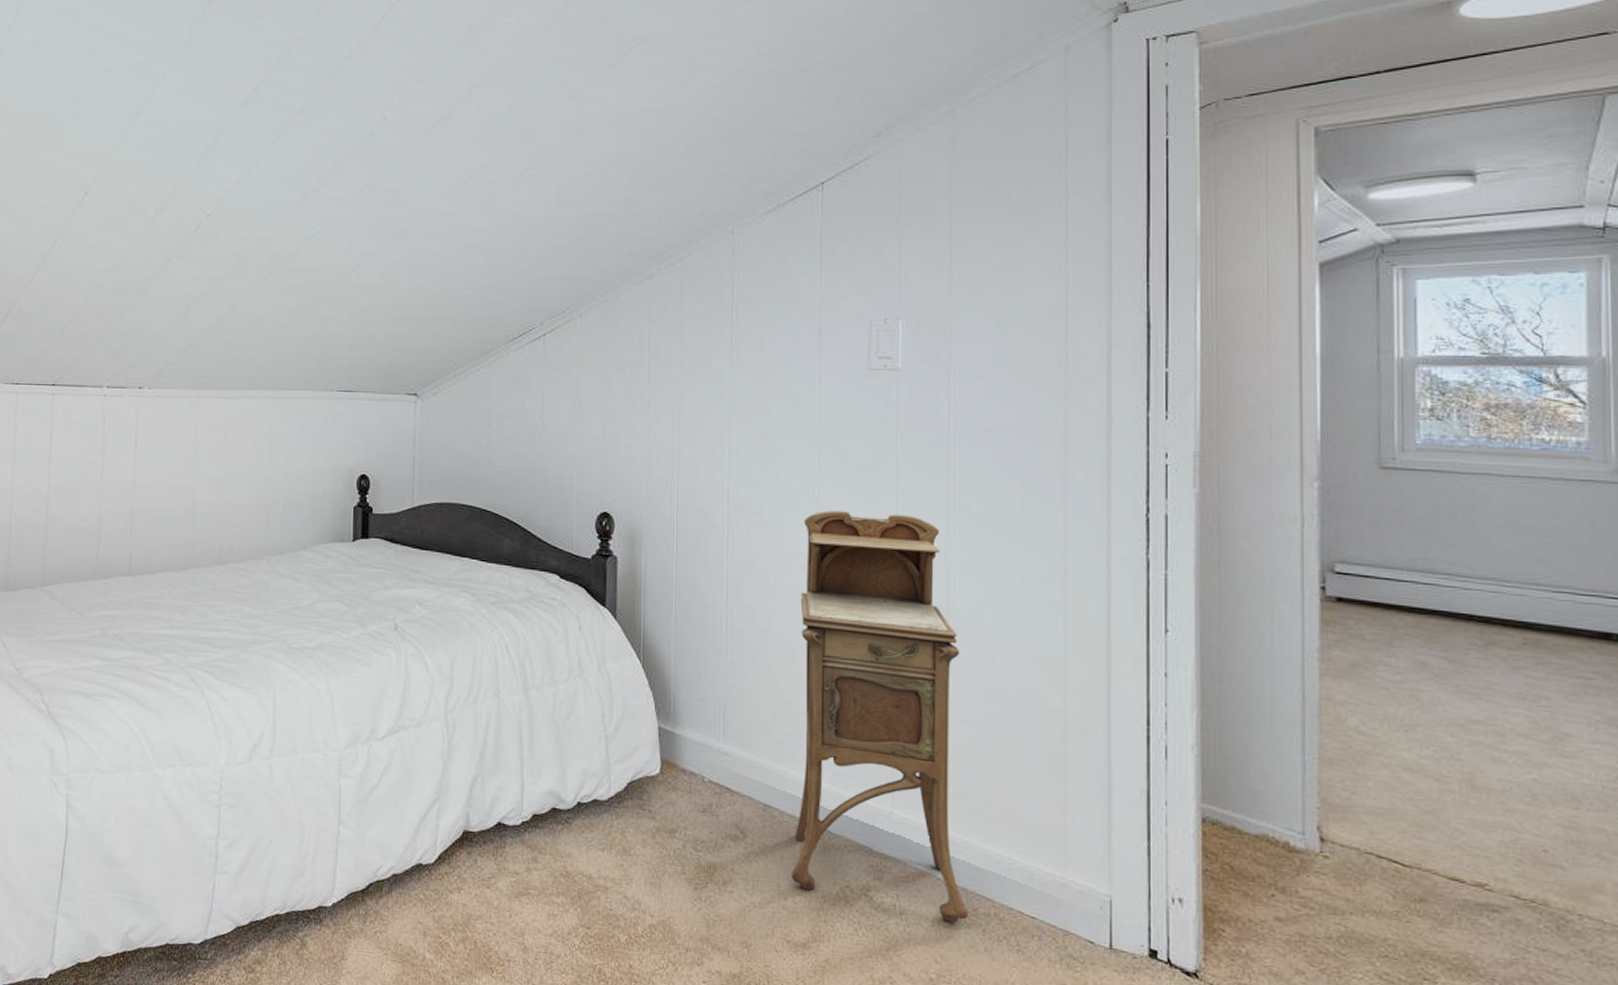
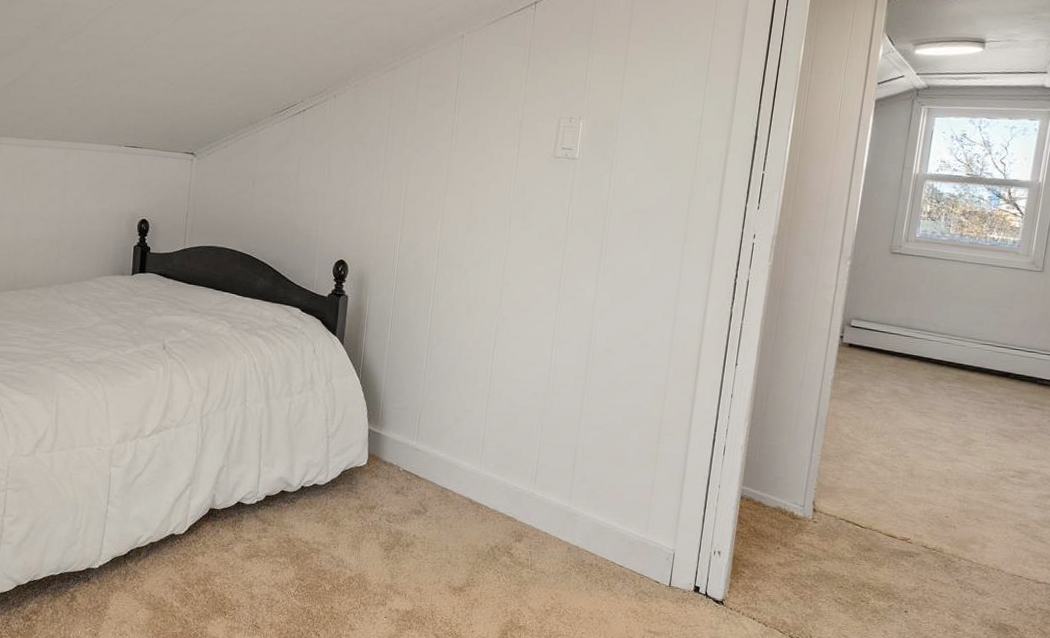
nightstand: present [792,510,969,924] -> none [457,266,595,571]

